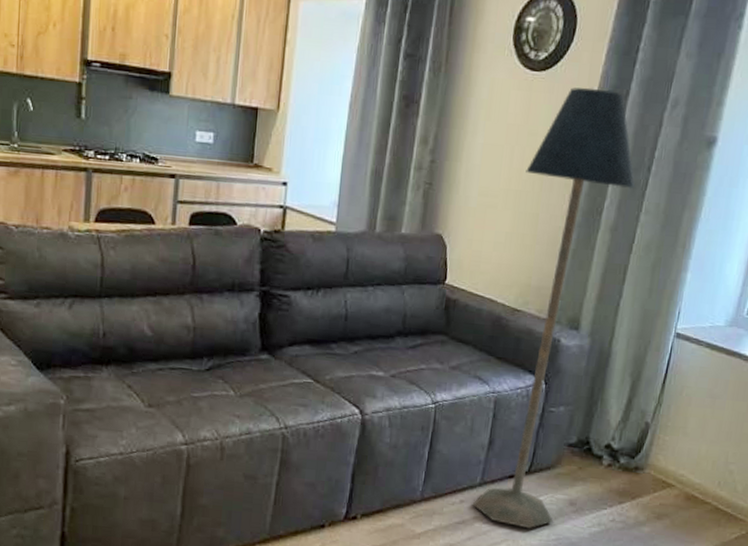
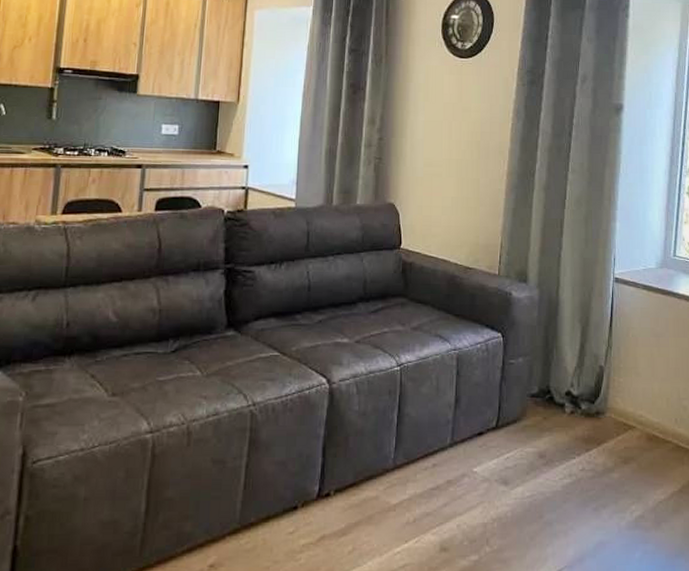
floor lamp: present [472,87,636,529] -> none [445,69,560,488]

